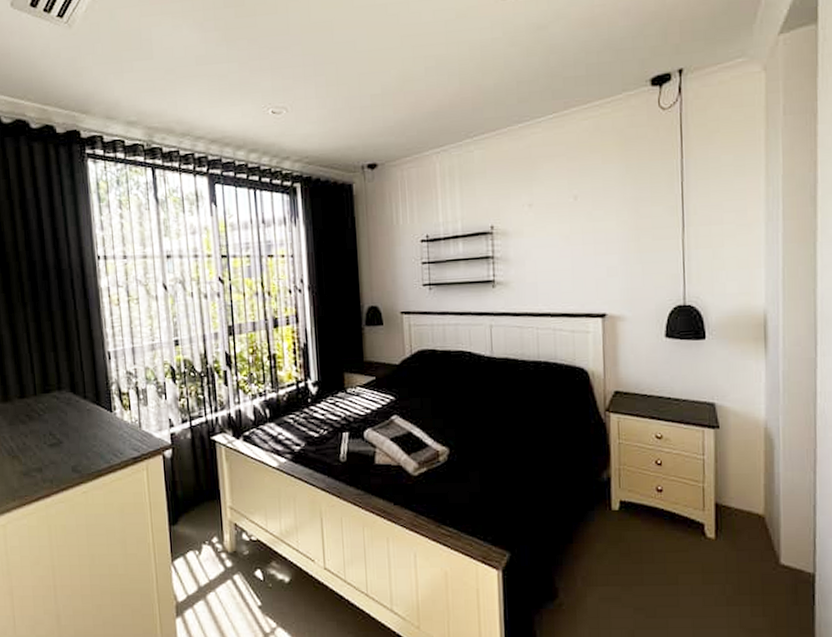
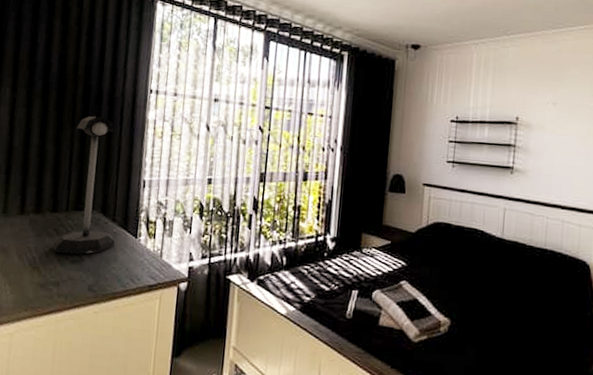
desk lamp: none [28,292,90,439] -> present [53,116,116,255]

